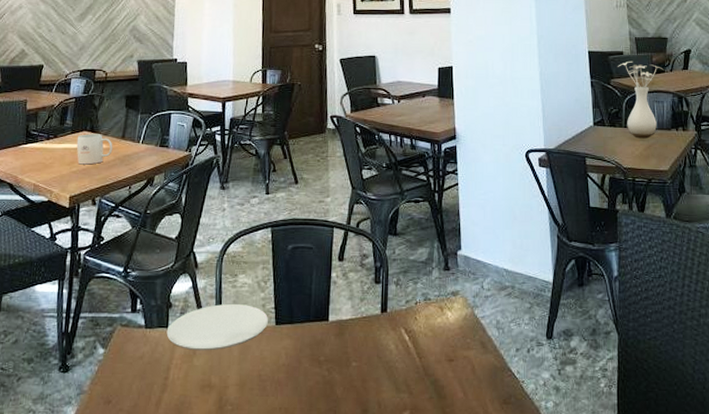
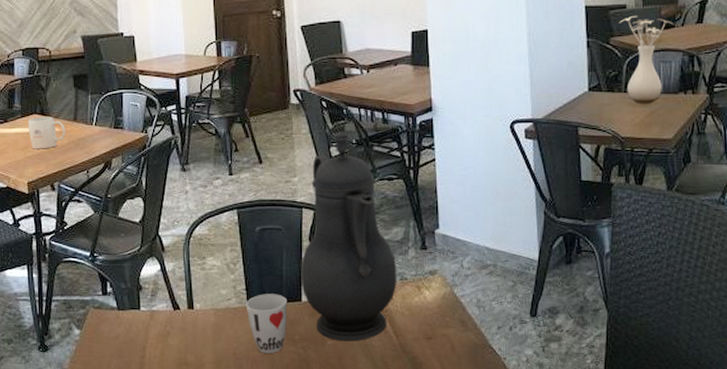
plate: present [166,303,269,351] -> none [139,285,241,331]
cup: none [274,313,315,375] -> present [246,294,288,353]
coffeepot: none [329,156,421,363] -> present [301,132,397,342]

